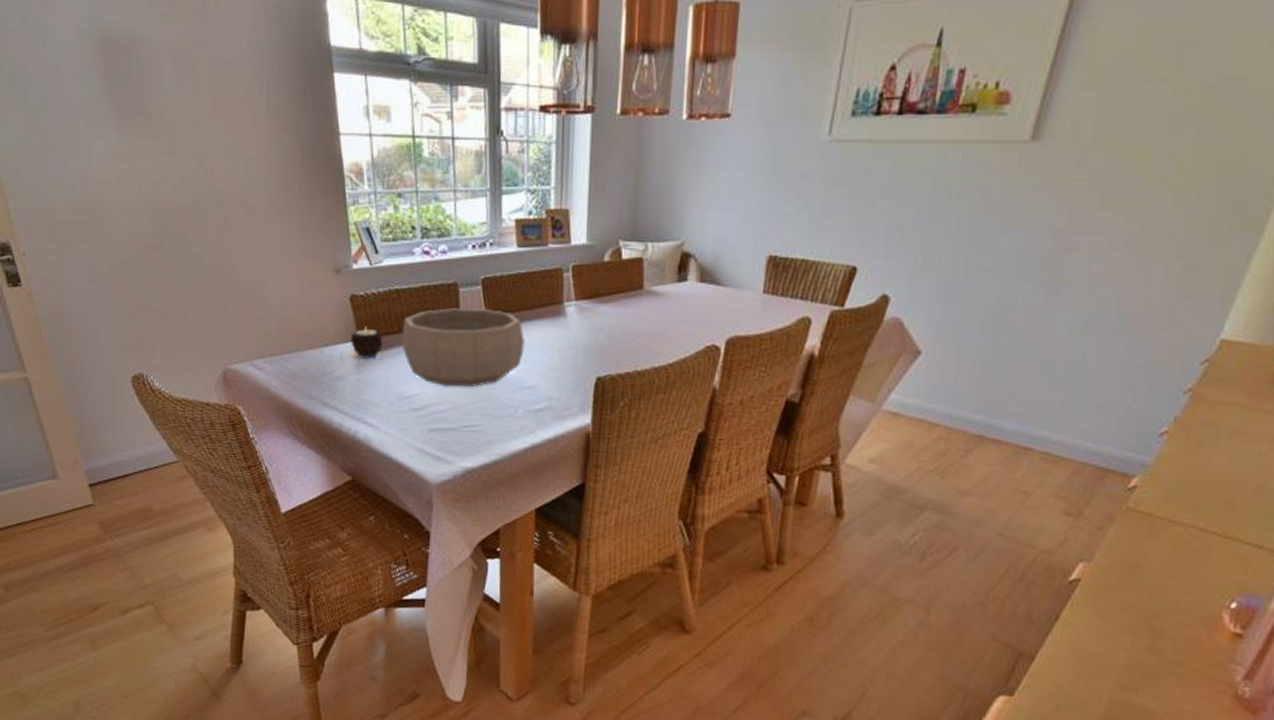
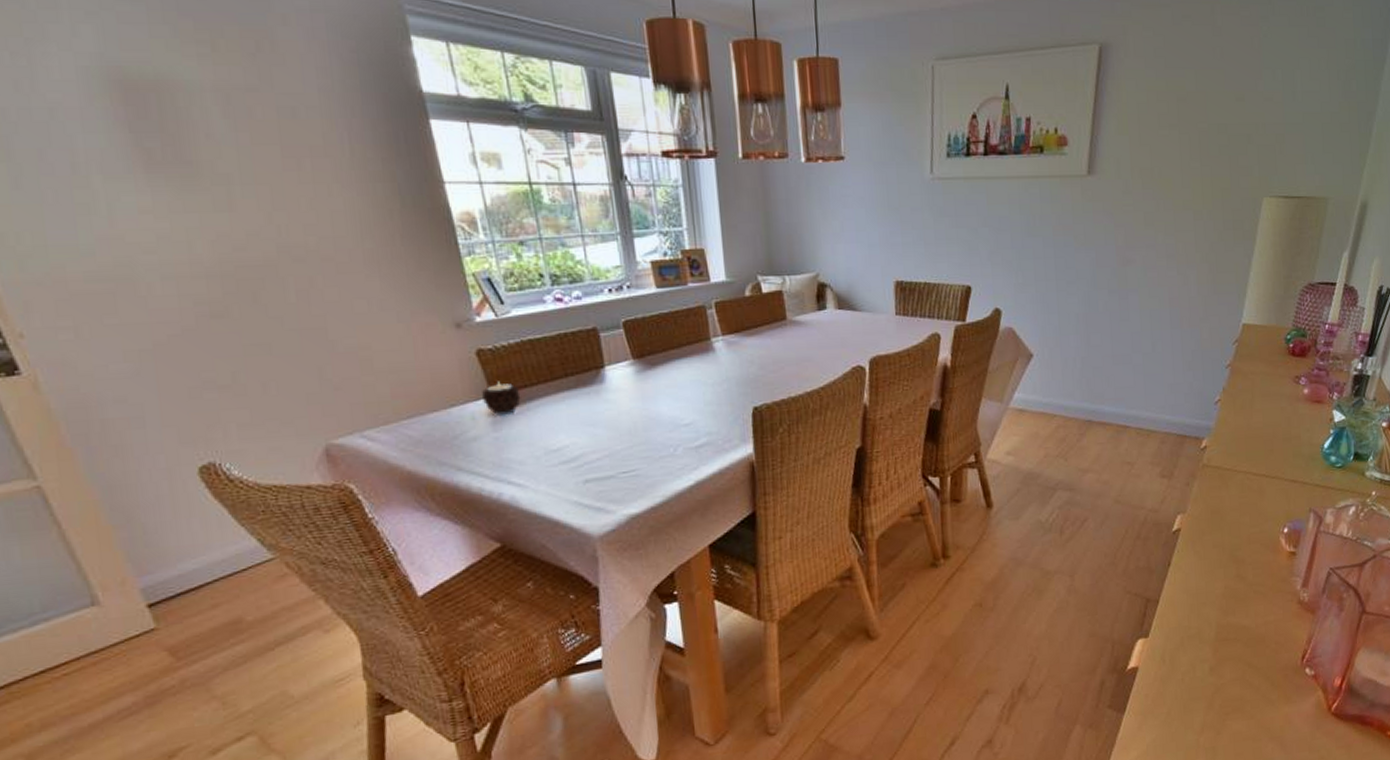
decorative bowl: present [401,307,526,387] -> none [541,351,677,434]

